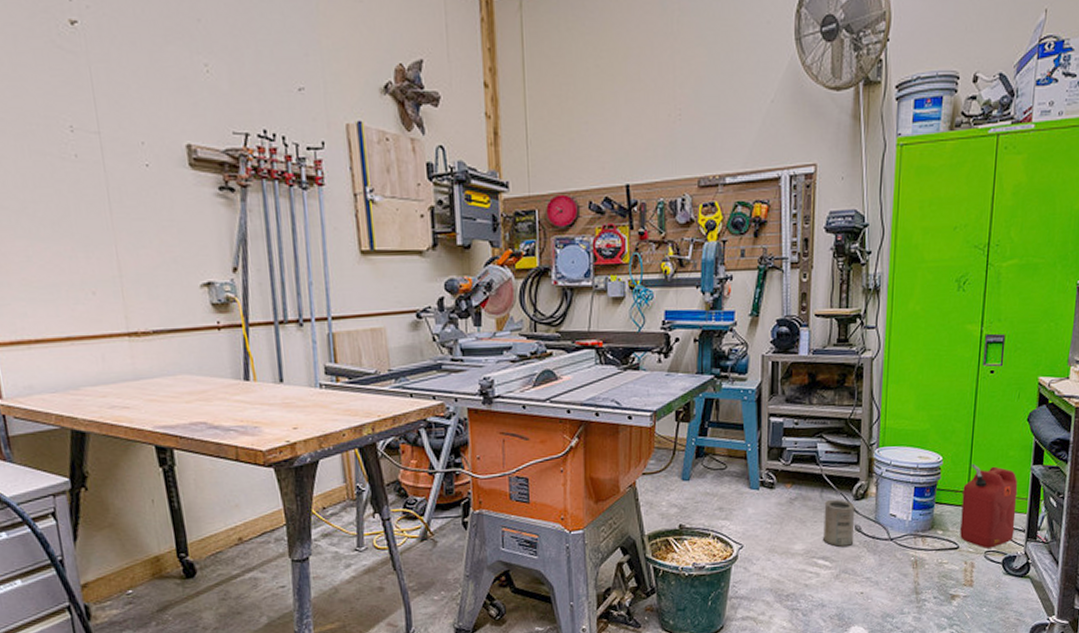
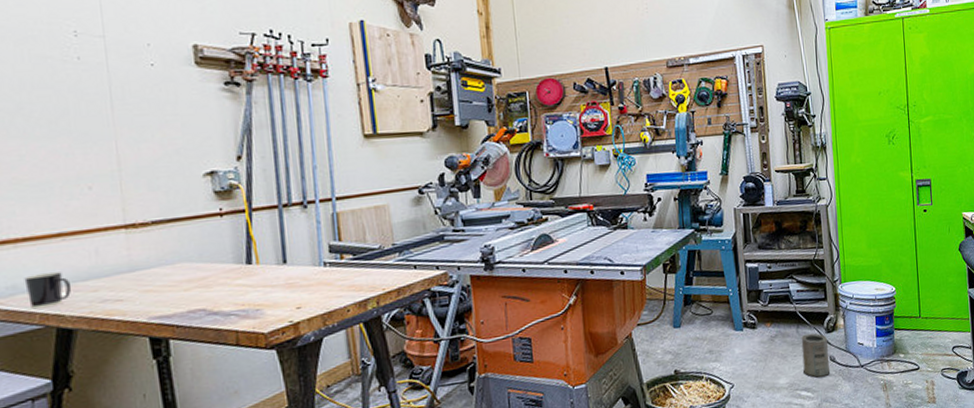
mug: none [39,376,83,410] -> present [24,272,72,310]
fuel can: present [960,463,1018,548] -> none [915,291,963,367]

